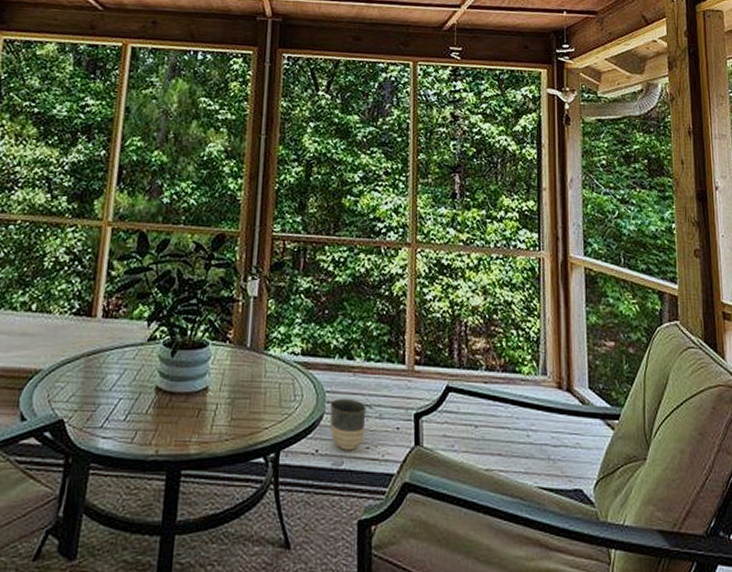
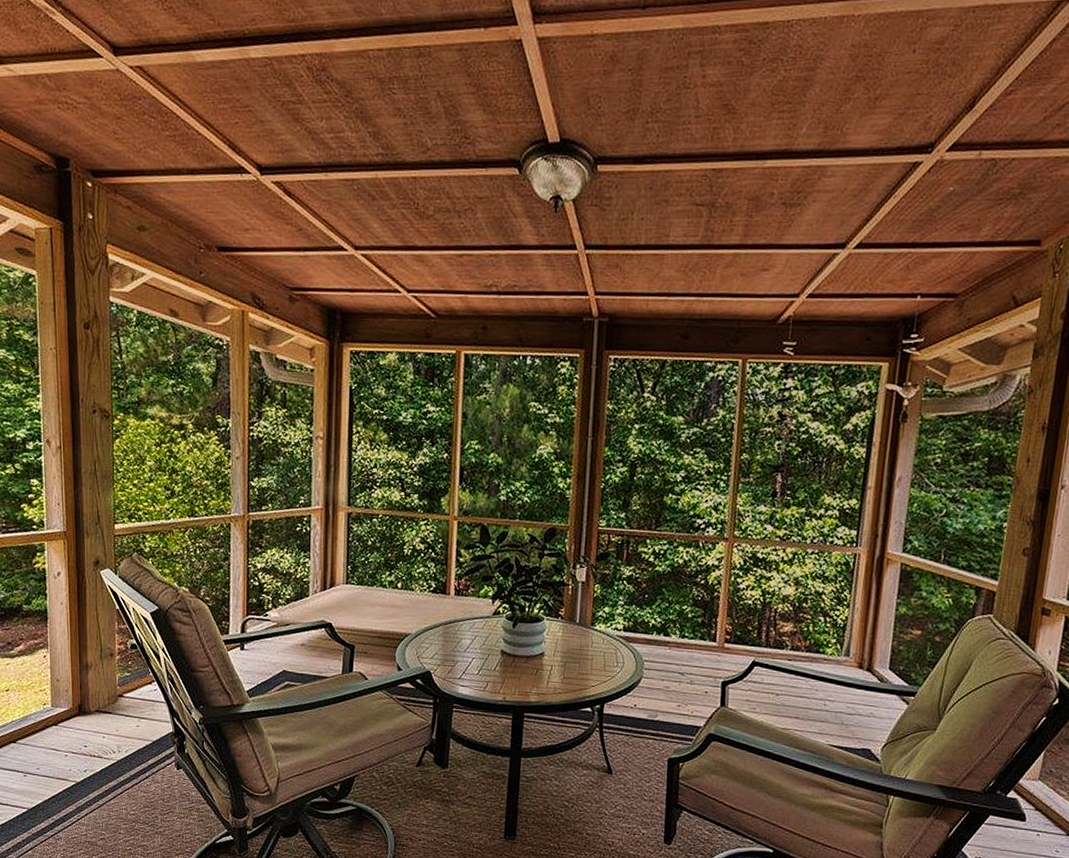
planter: present [329,399,366,451] -> none [647,667,679,707]

